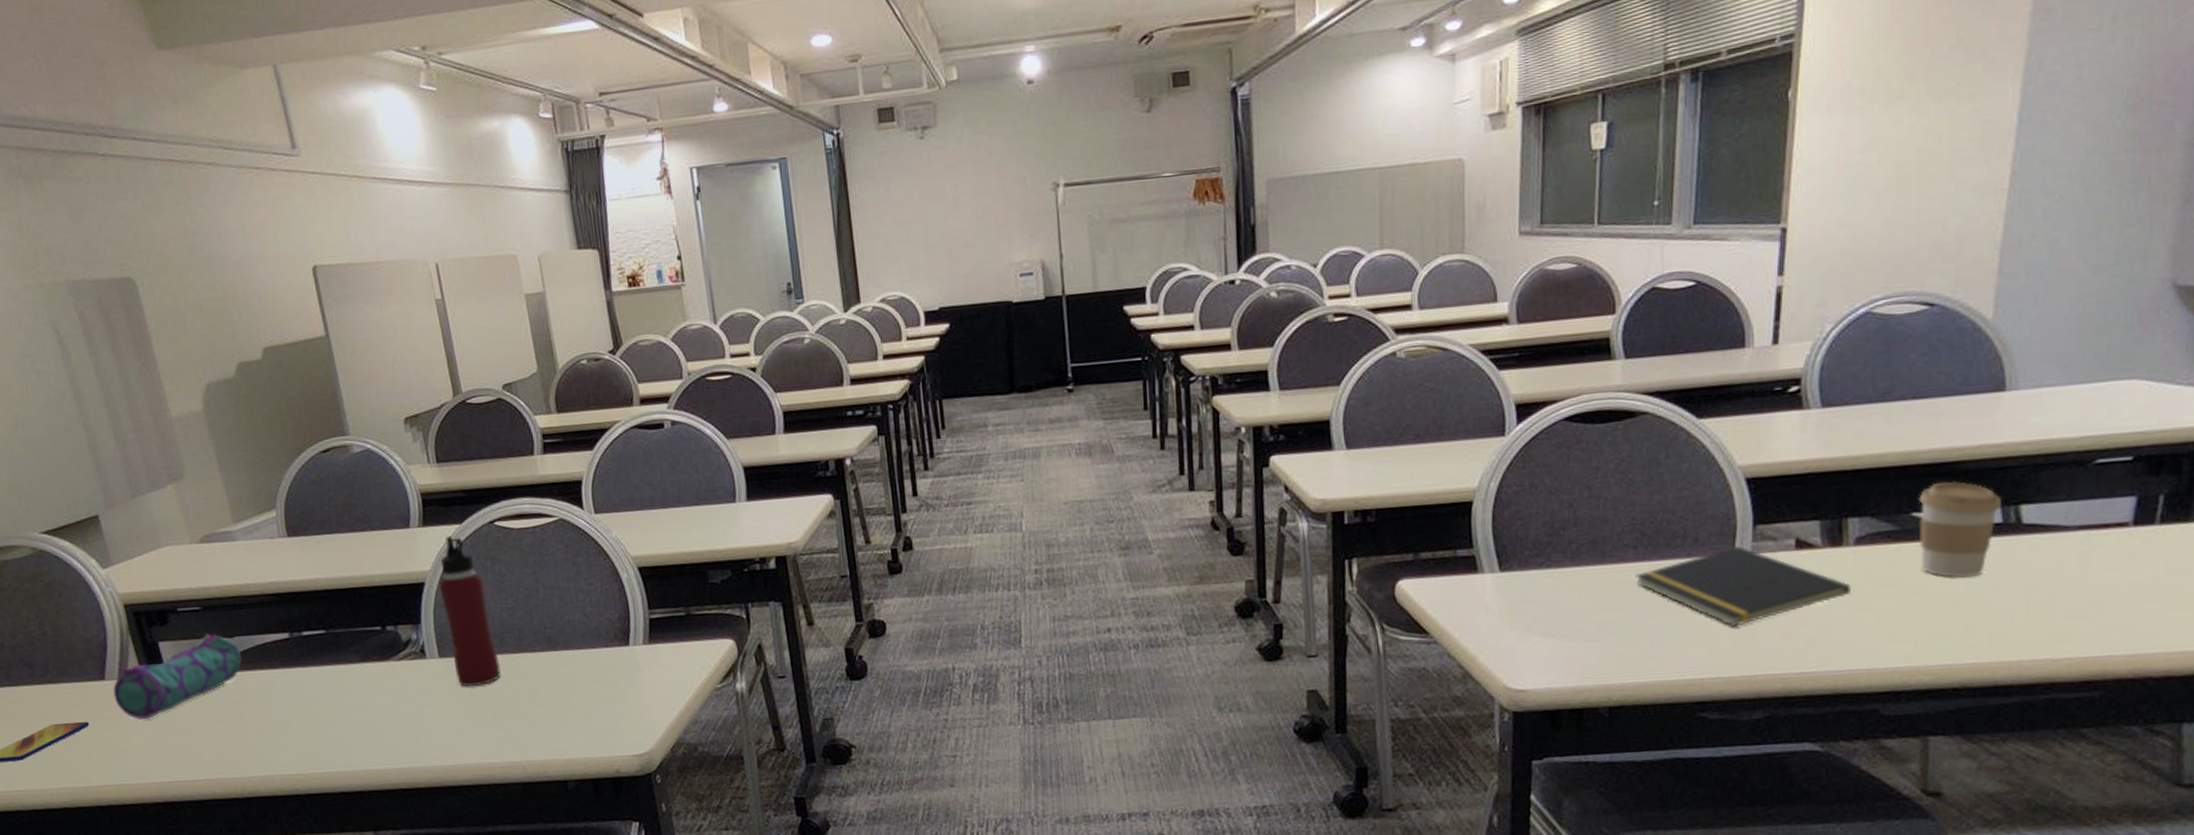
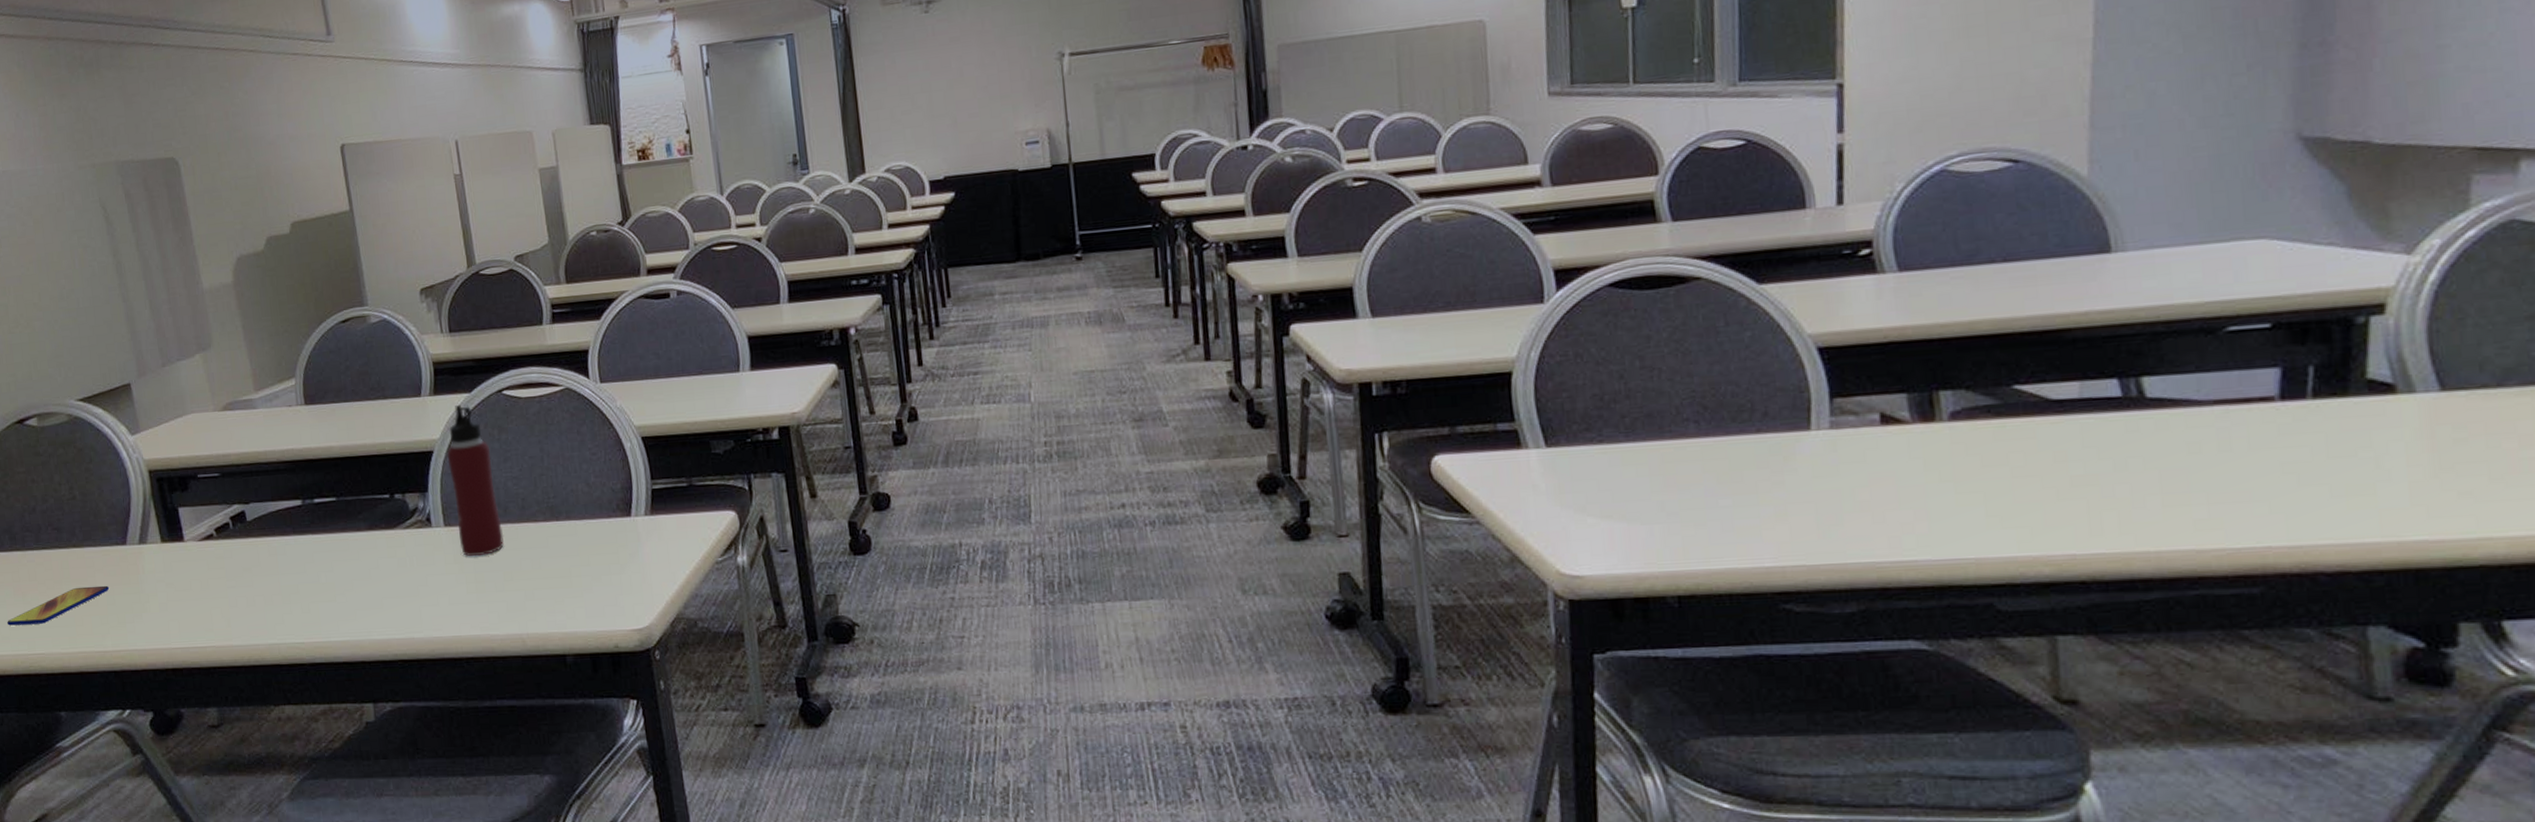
pencil case: present [113,633,242,721] -> none [133,500,255,586]
notepad: present [1635,545,1851,627] -> none [1699,420,1949,509]
coffee cup: present [1918,481,2001,578] -> none [2020,350,2119,457]

